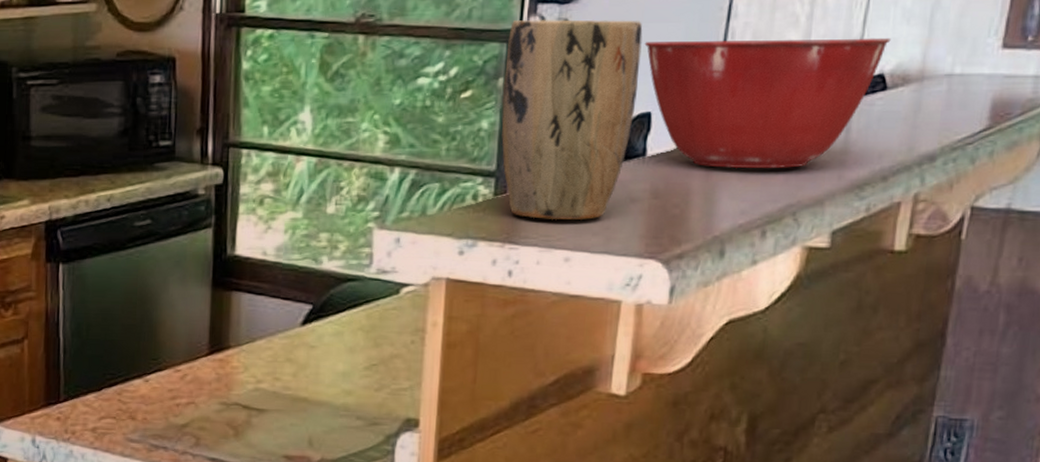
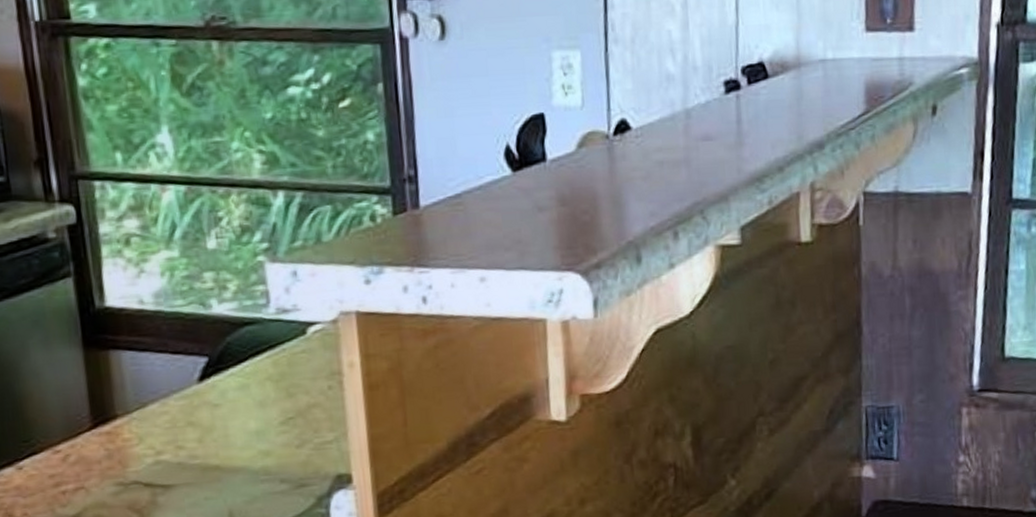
plant pot: present [501,19,643,220] -> none [381,14,527,238]
mixing bowl: present [644,37,891,169] -> none [525,24,764,169]

